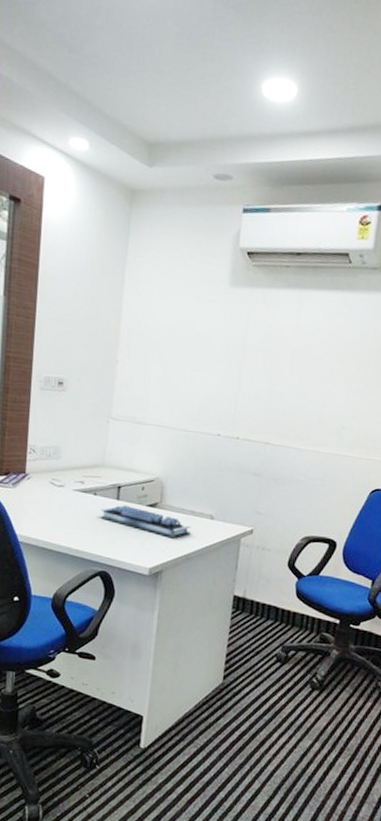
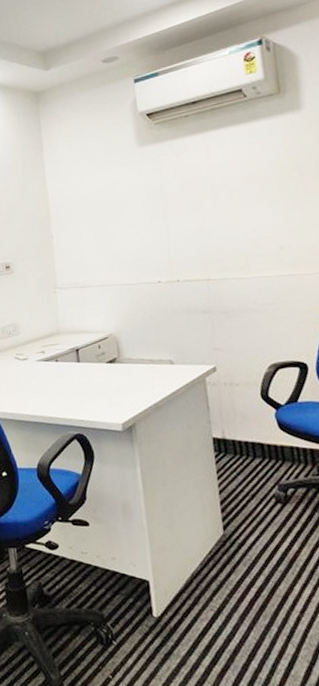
computer keyboard: present [100,505,191,538] -> none [65,365,154,390]

